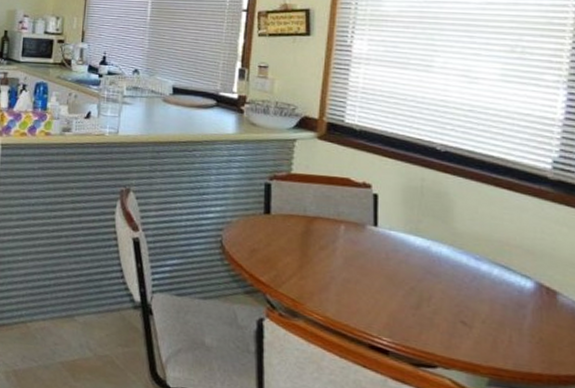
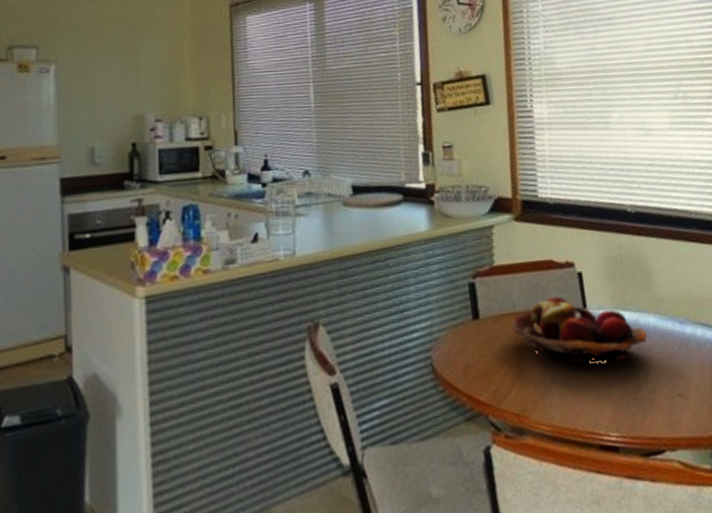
fruit basket: none [300,210,437,280] -> present [512,296,647,364]

